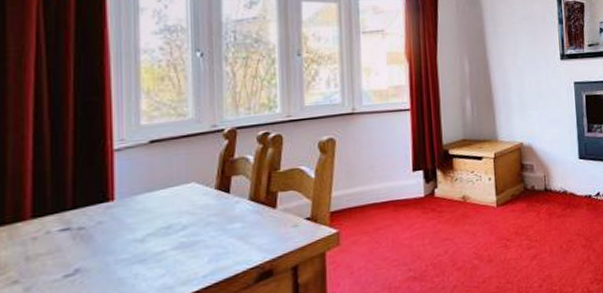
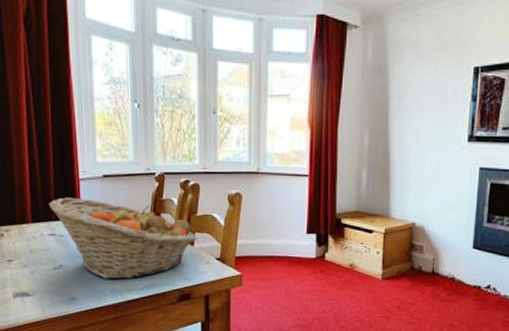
fruit basket: none [61,168,280,275] -> present [48,197,197,280]

